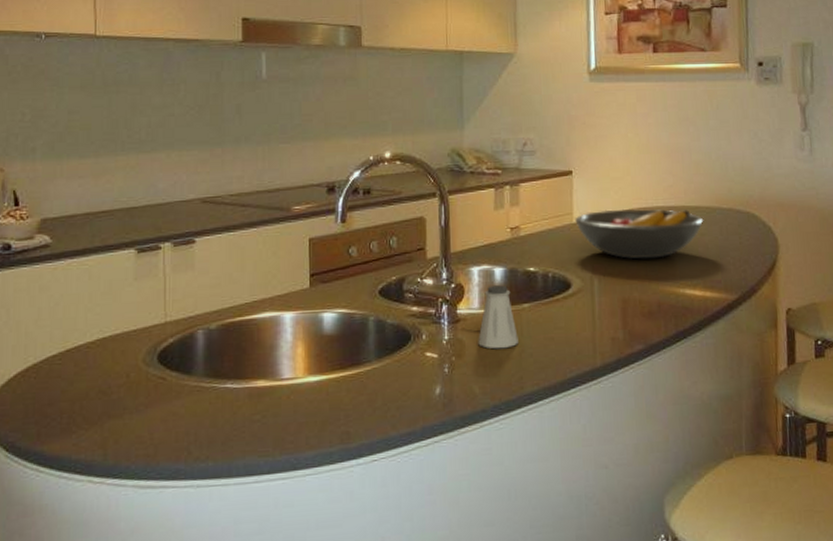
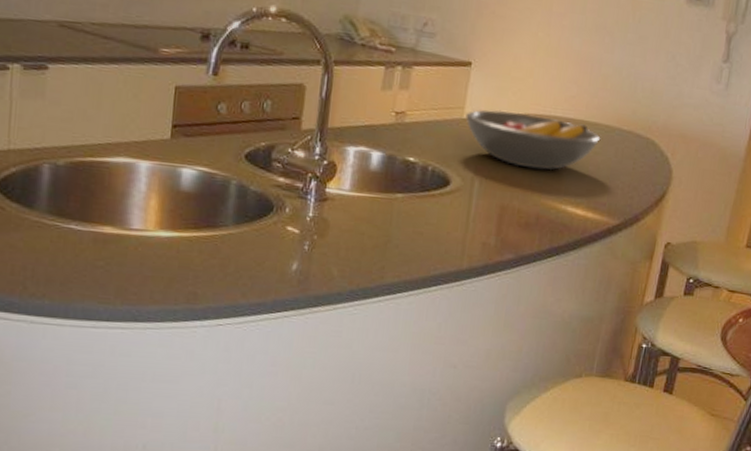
saltshaker: present [478,285,519,349] -> none [343,169,387,236]

